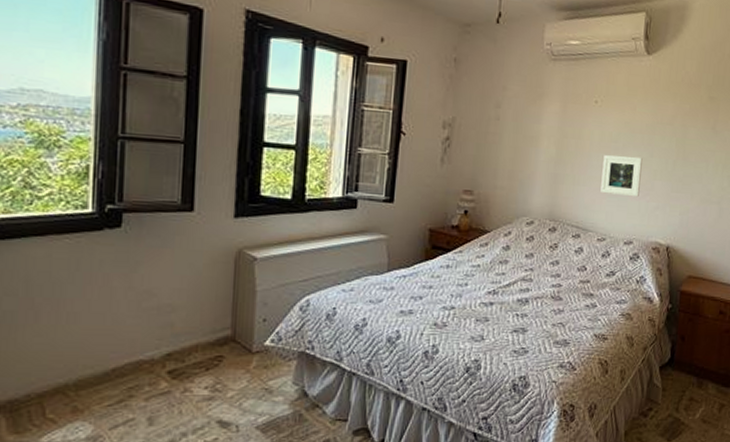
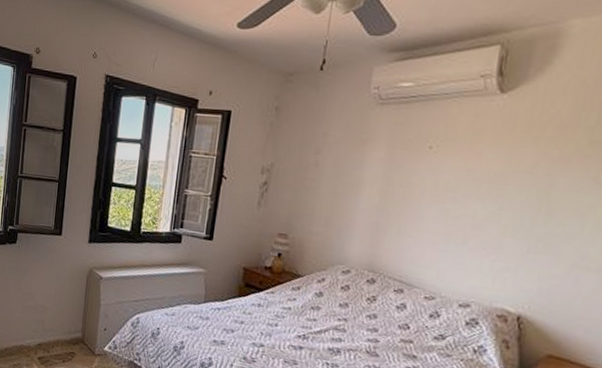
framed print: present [600,155,643,197] -> none [431,206,488,255]

